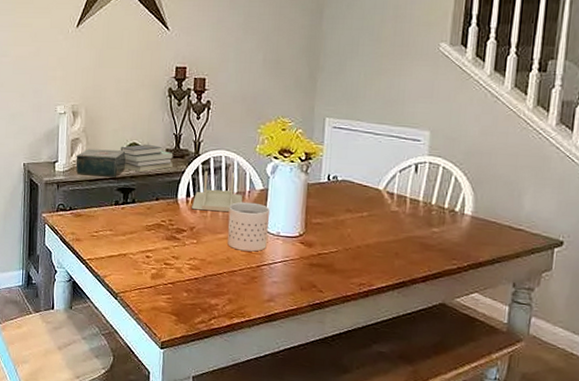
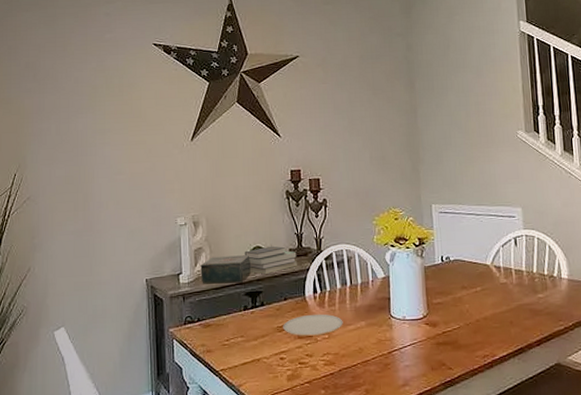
plate: none [152,217,214,240] -> present [283,314,343,336]
napkin holder: present [192,171,243,212] -> none [320,264,368,305]
mug: present [227,201,269,252] -> none [355,291,395,339]

